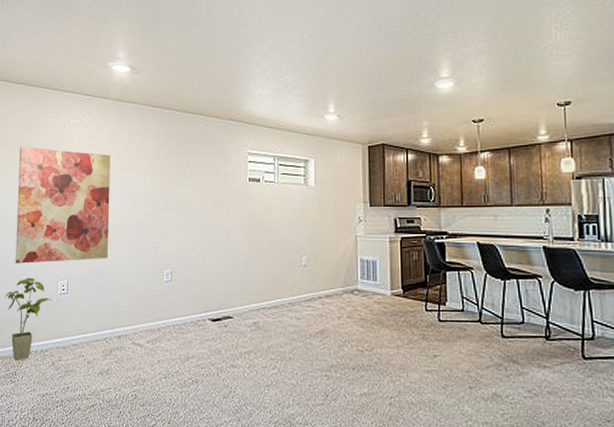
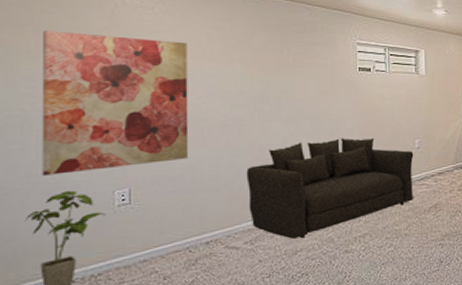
sofa: none [150,249,301,345] -> present [246,138,414,239]

